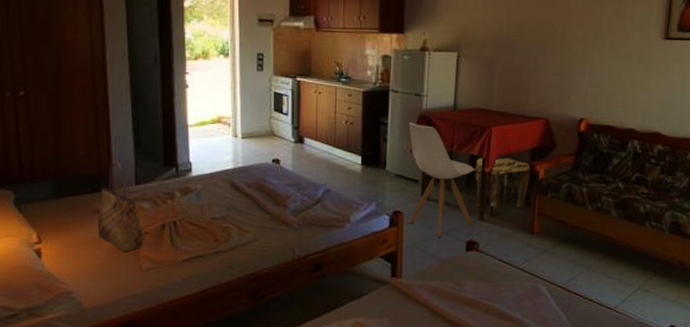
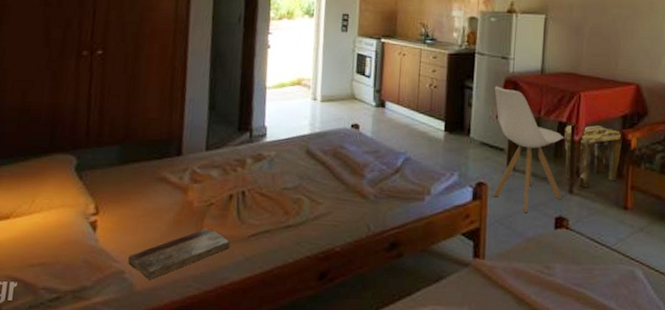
book: none [74,254,166,298] -> present [128,228,229,279]
tote bag: present [97,161,143,253] -> none [160,125,209,226]

